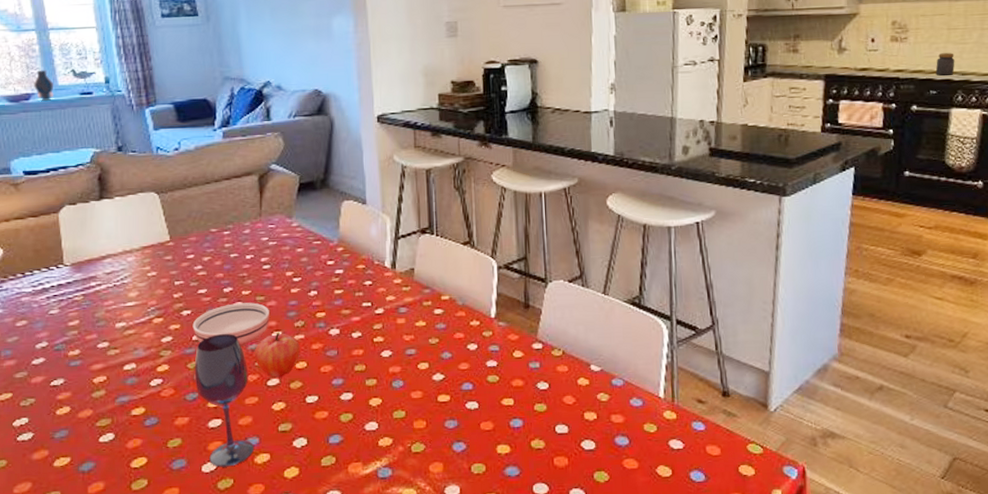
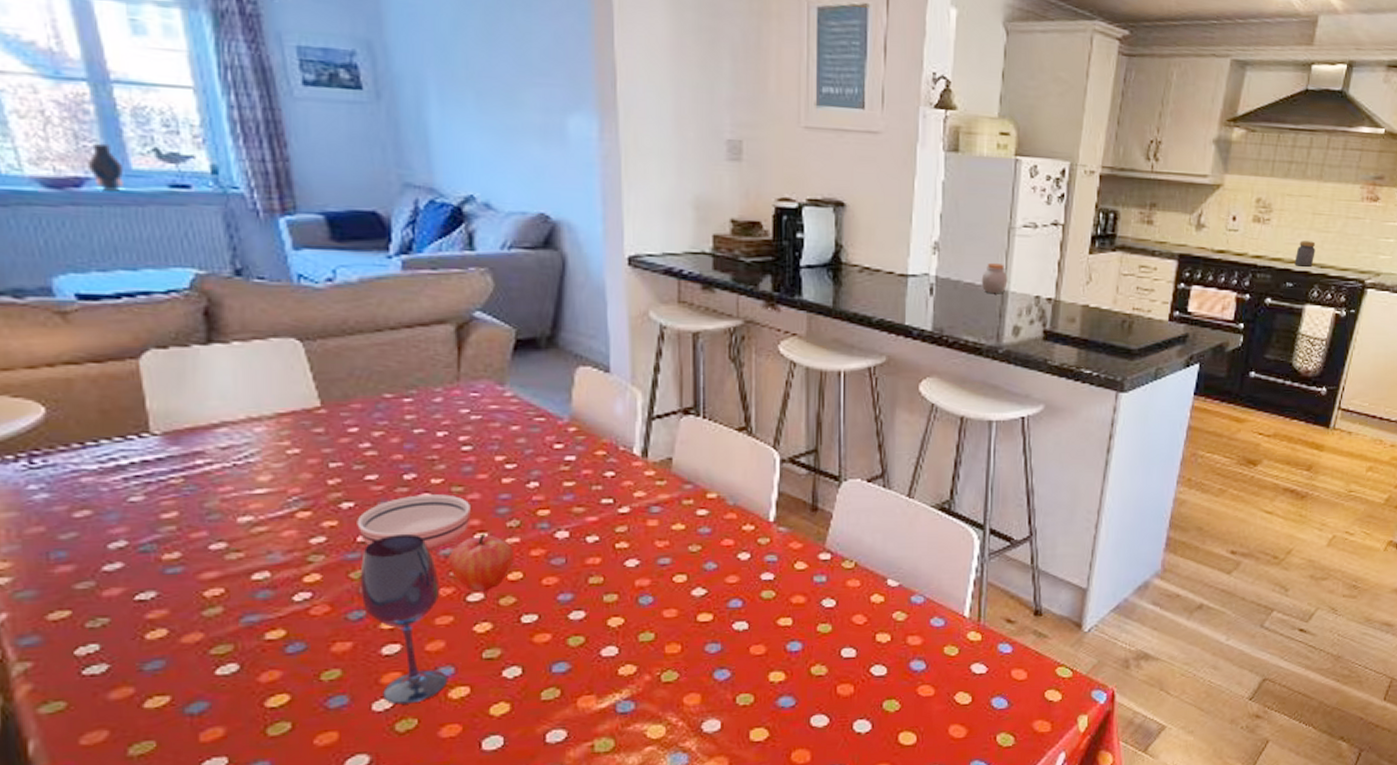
jar: none [652,96,675,122] -> present [981,262,1008,294]

